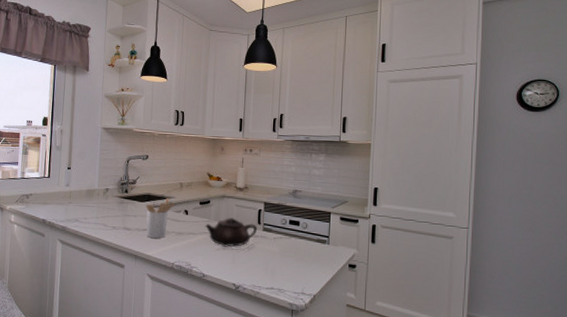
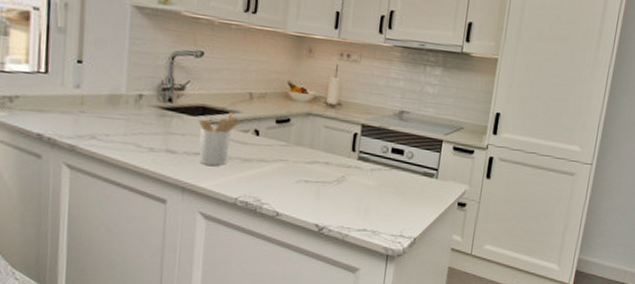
teapot: present [205,218,258,247] -> none [282,142,351,180]

